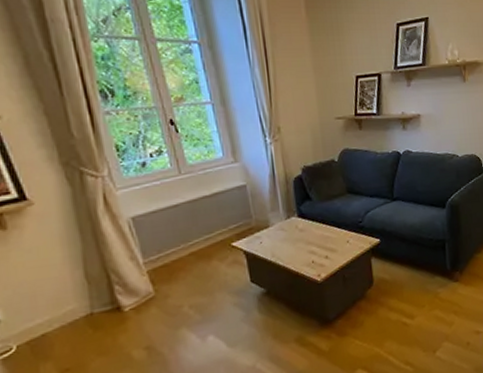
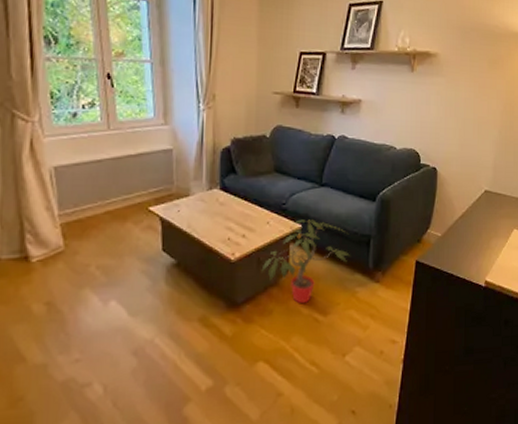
potted plant: none [347,232,428,312] -> present [261,219,350,304]

